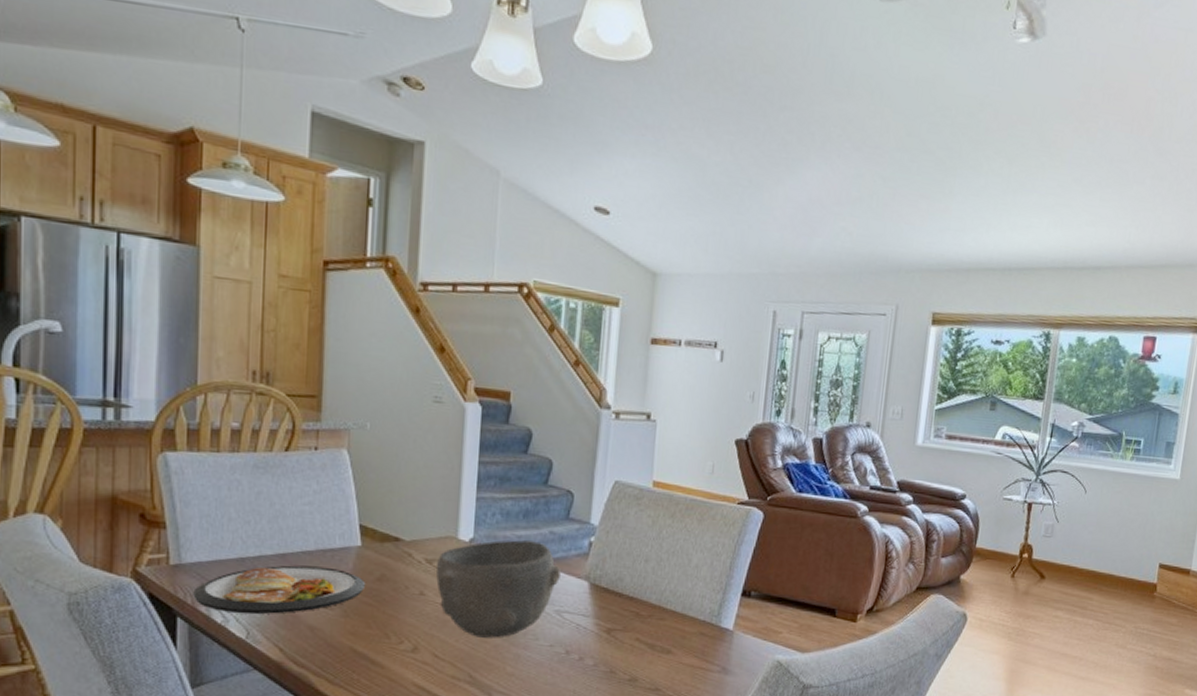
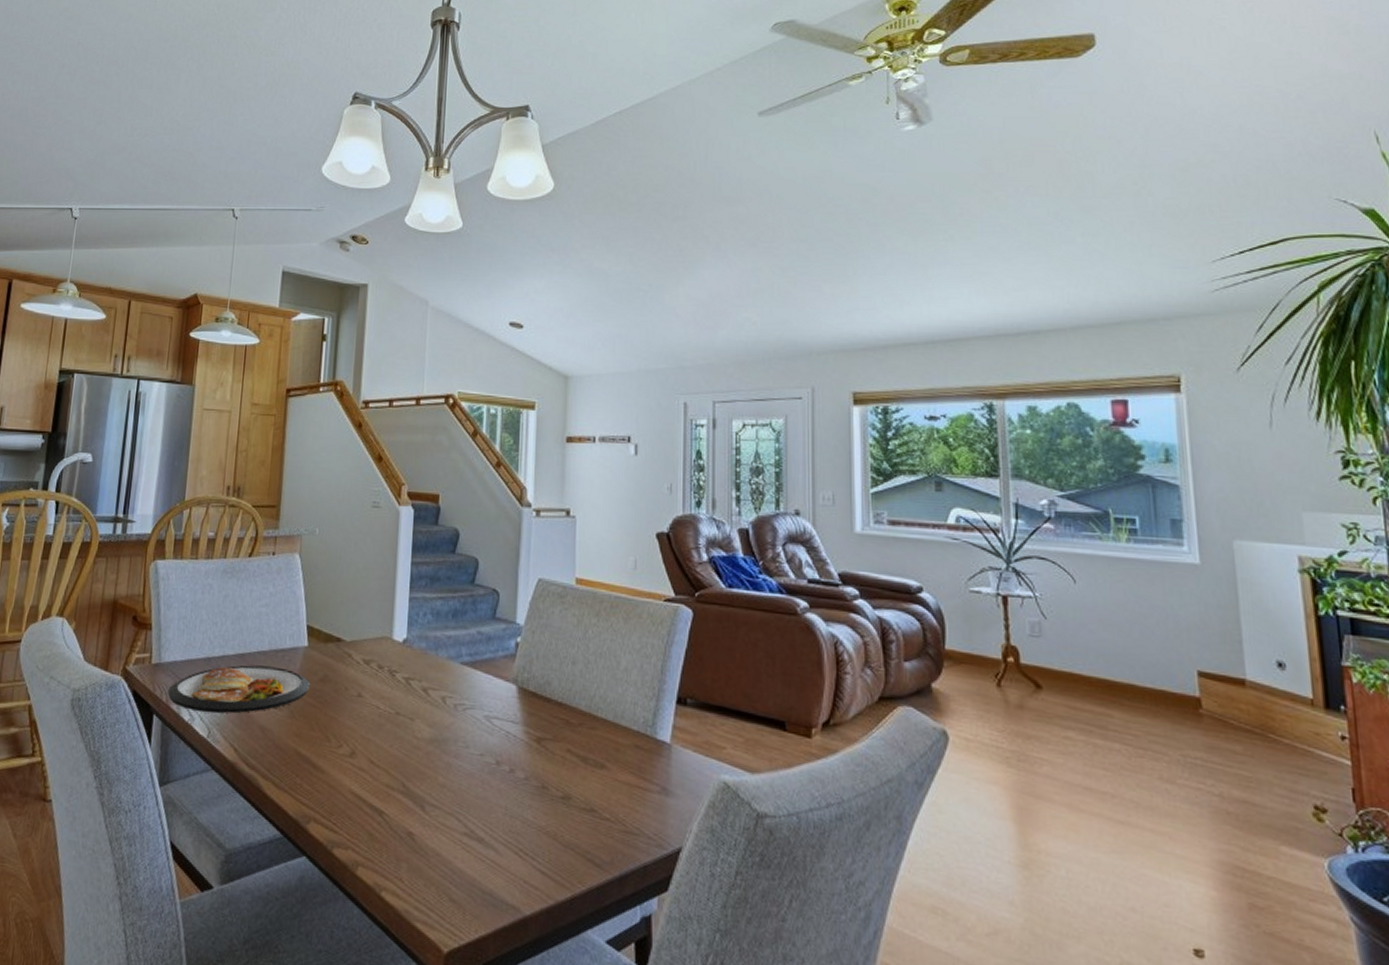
bowl: present [435,540,561,638] -> none [372,640,489,745]

